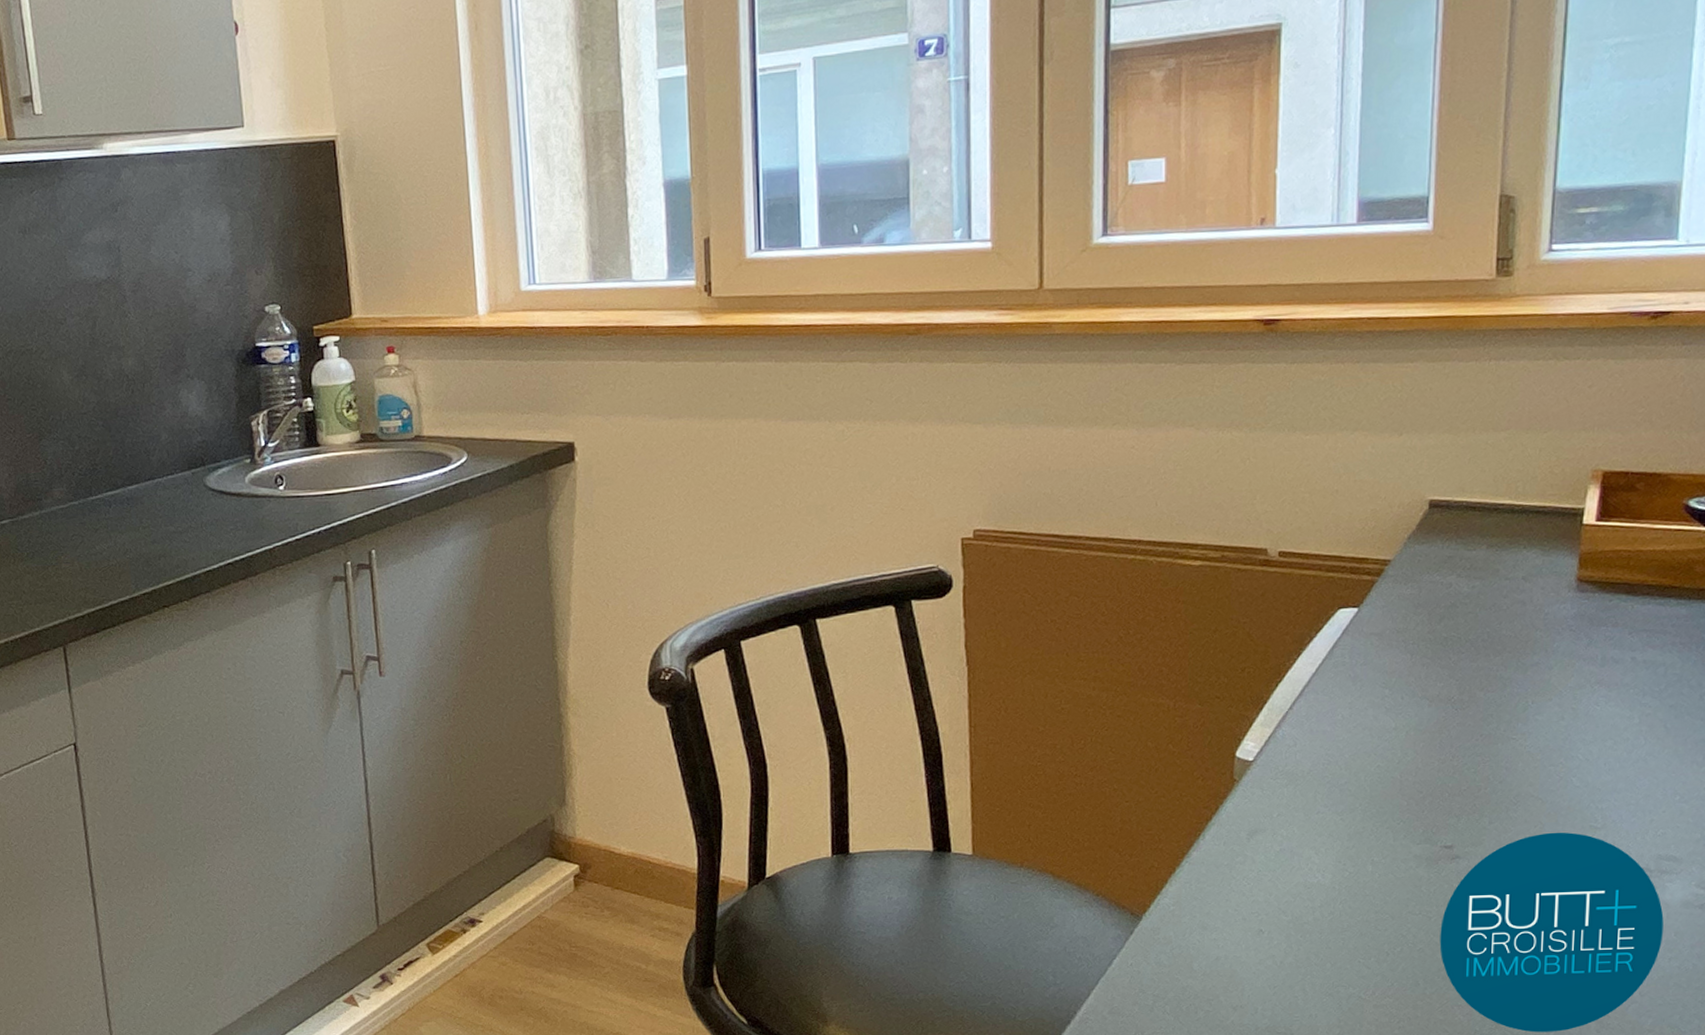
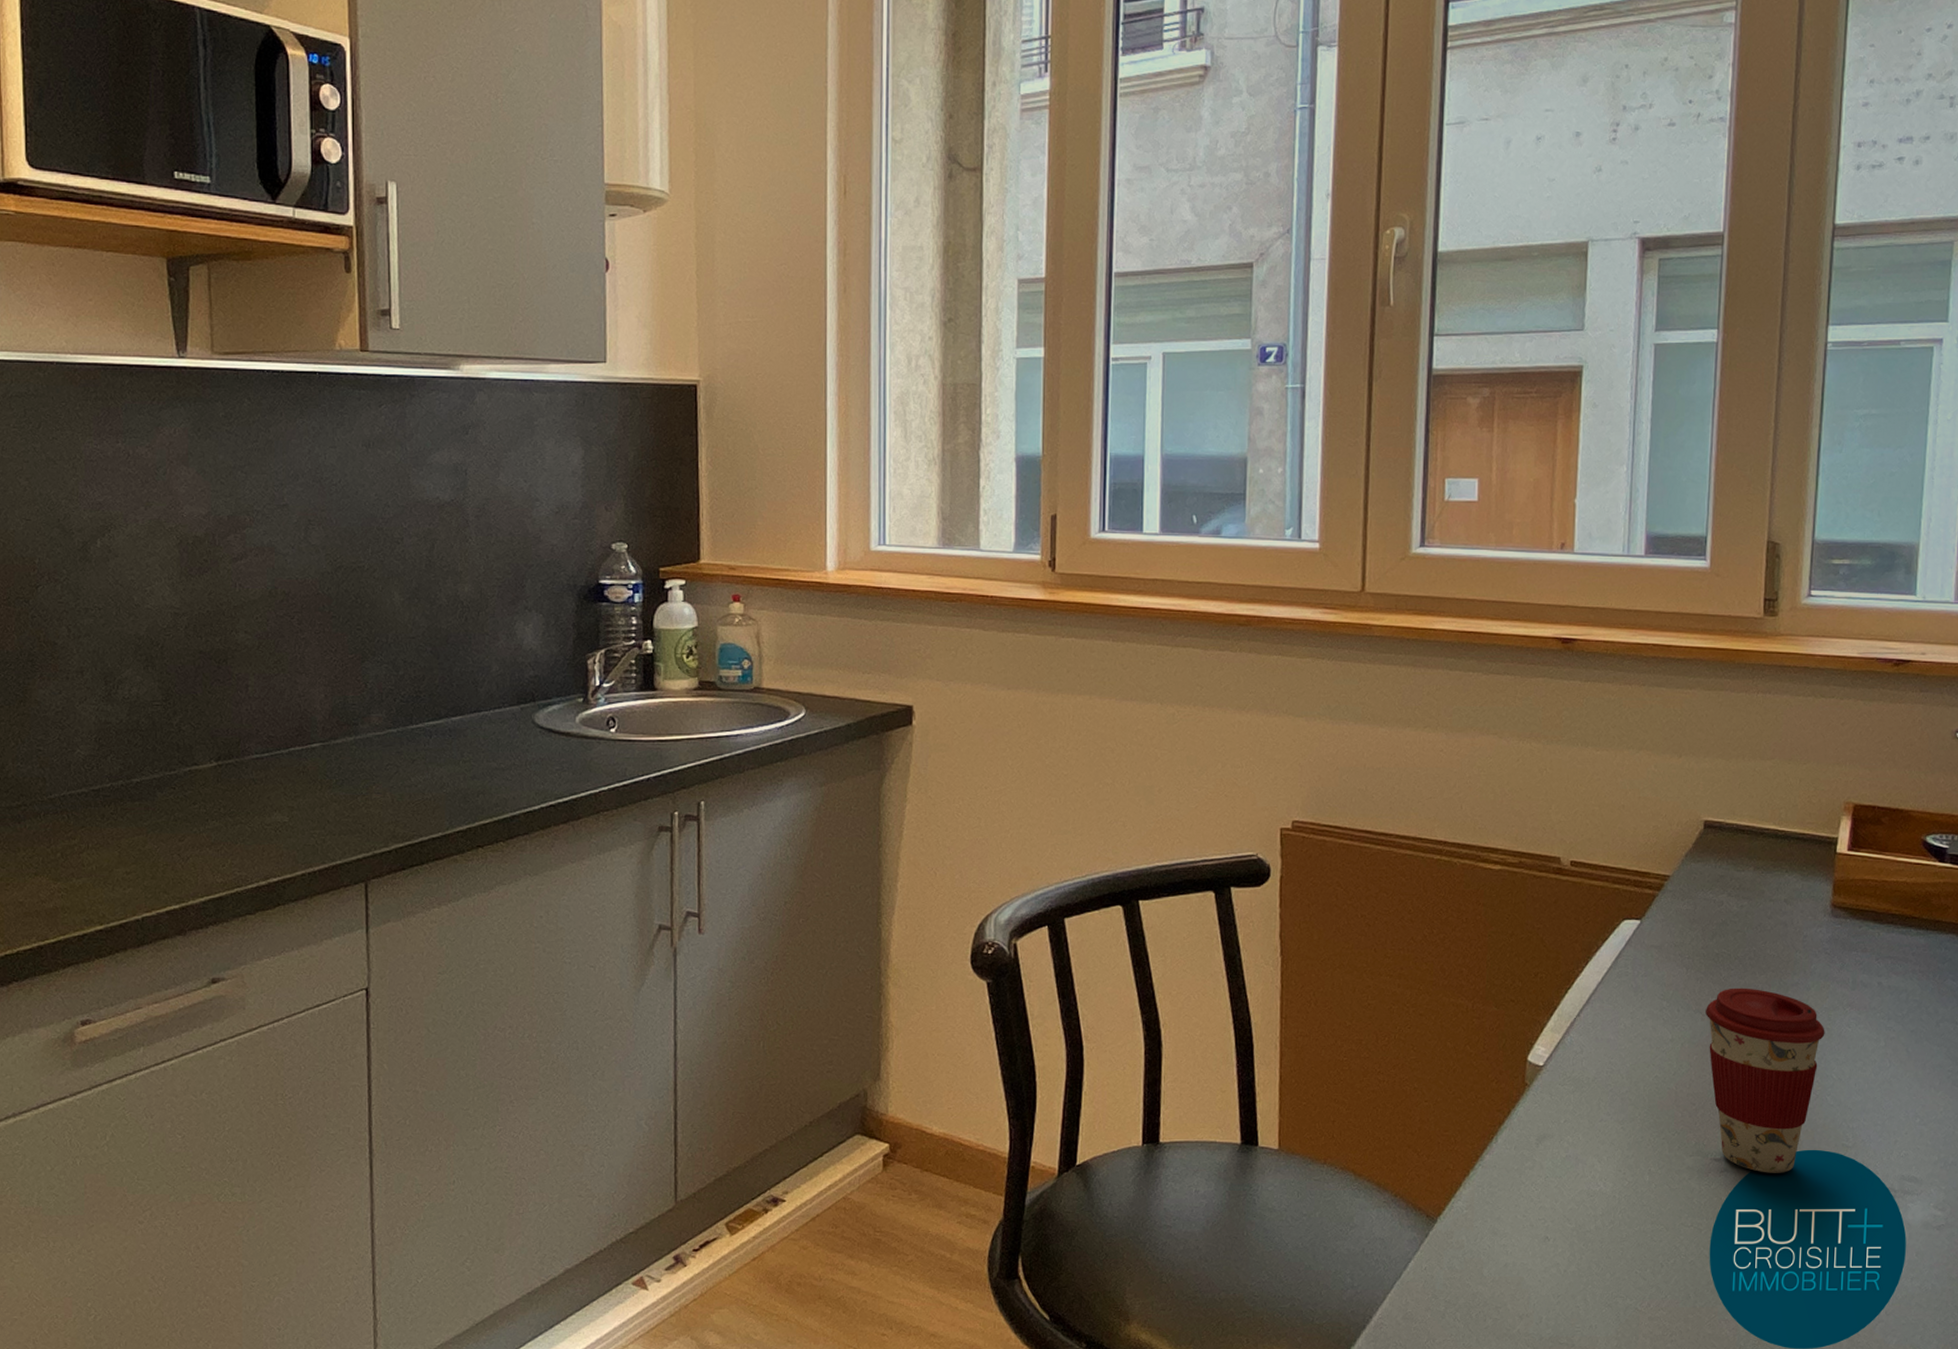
coffee cup: none [1433,670,1570,858] -> present [1705,988,1825,1173]

